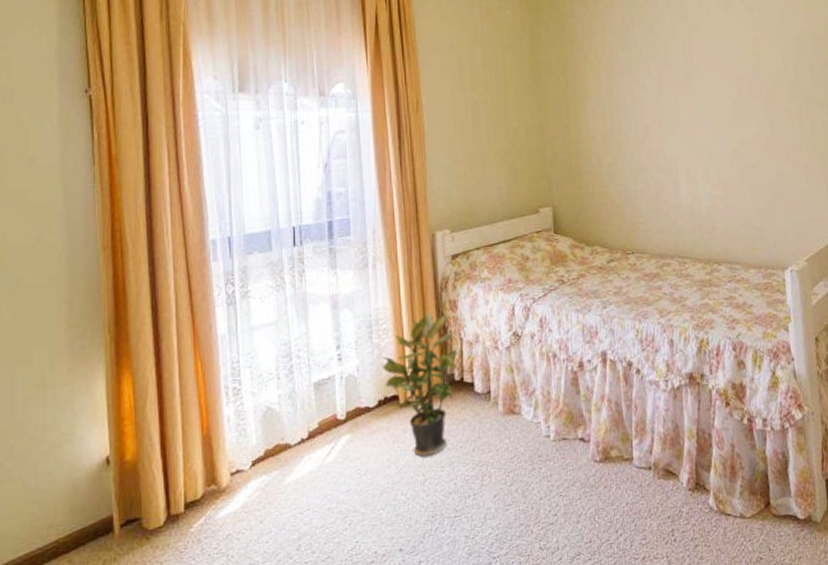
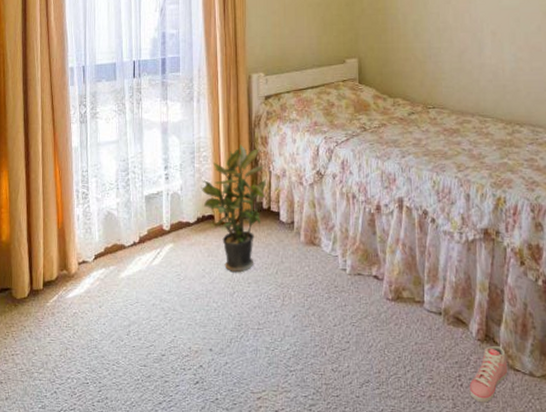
sneaker: none [682,493,720,555] -> present [469,346,508,403]

